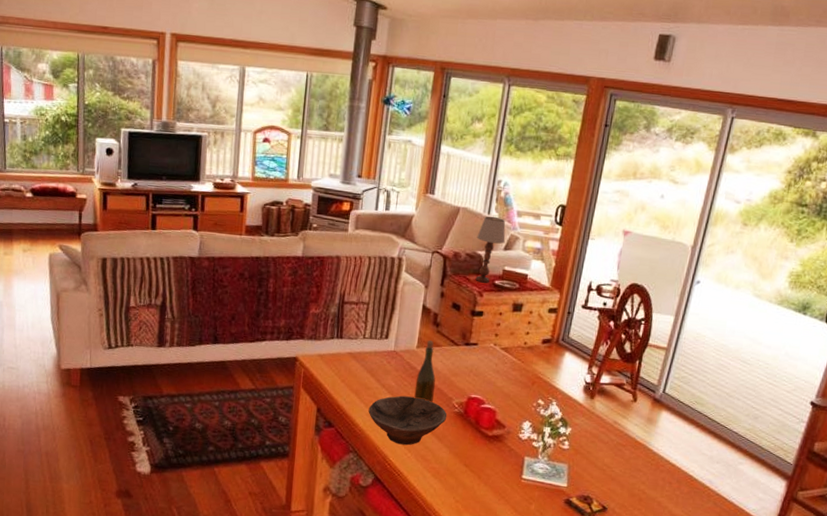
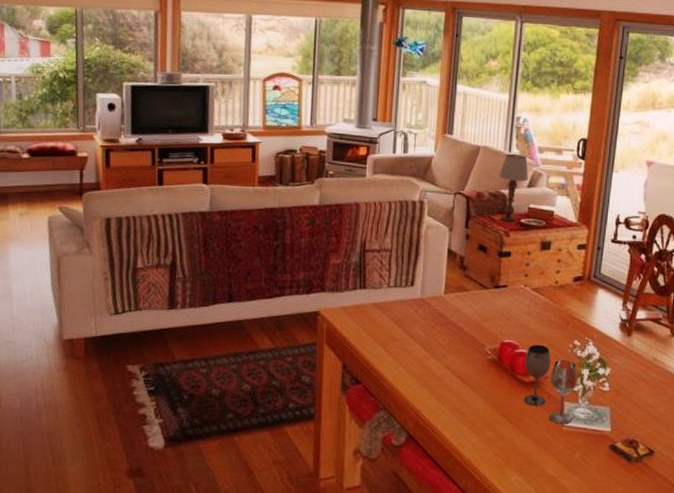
bowl: present [368,395,448,446] -> none [397,345,481,398]
wine bottle: present [414,340,436,402] -> none [444,284,466,350]
wineglass: none [485,401,540,478] -> present [523,344,578,424]

